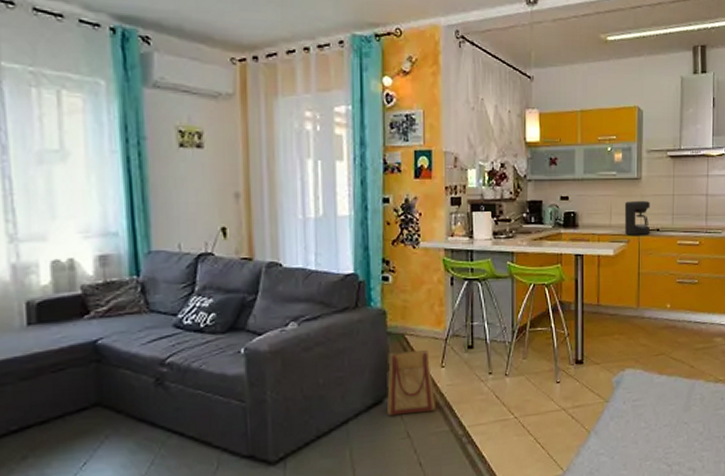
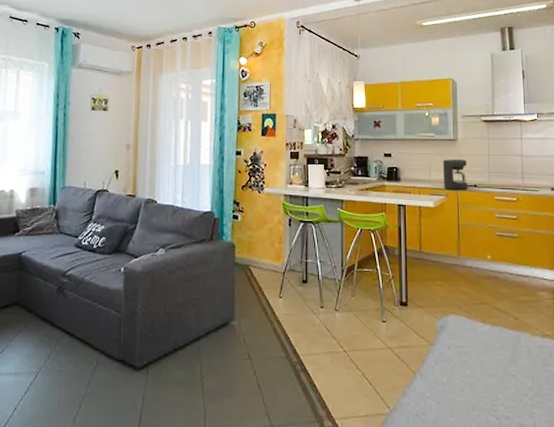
shopping bag: present [387,350,435,416] -> none [233,281,273,338]

